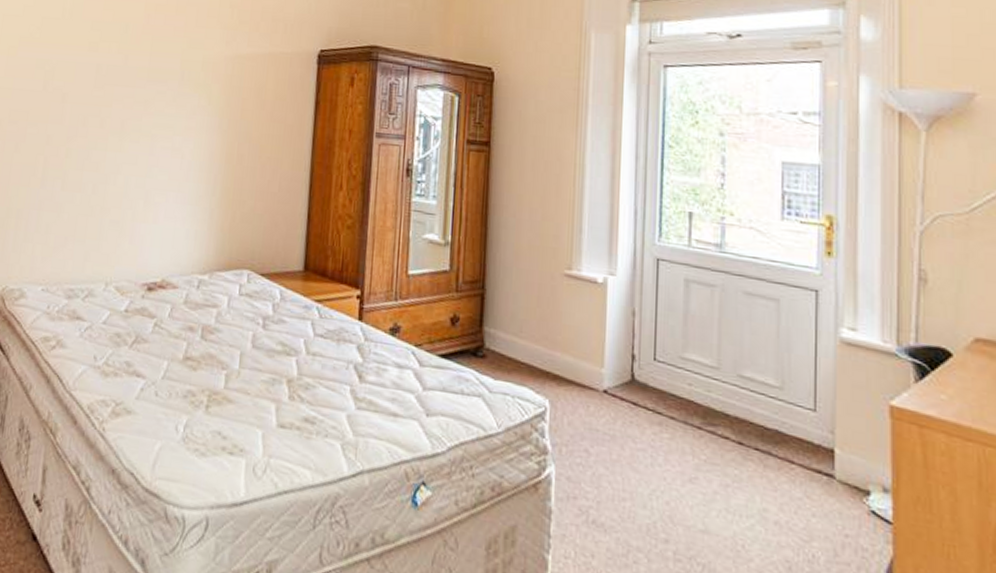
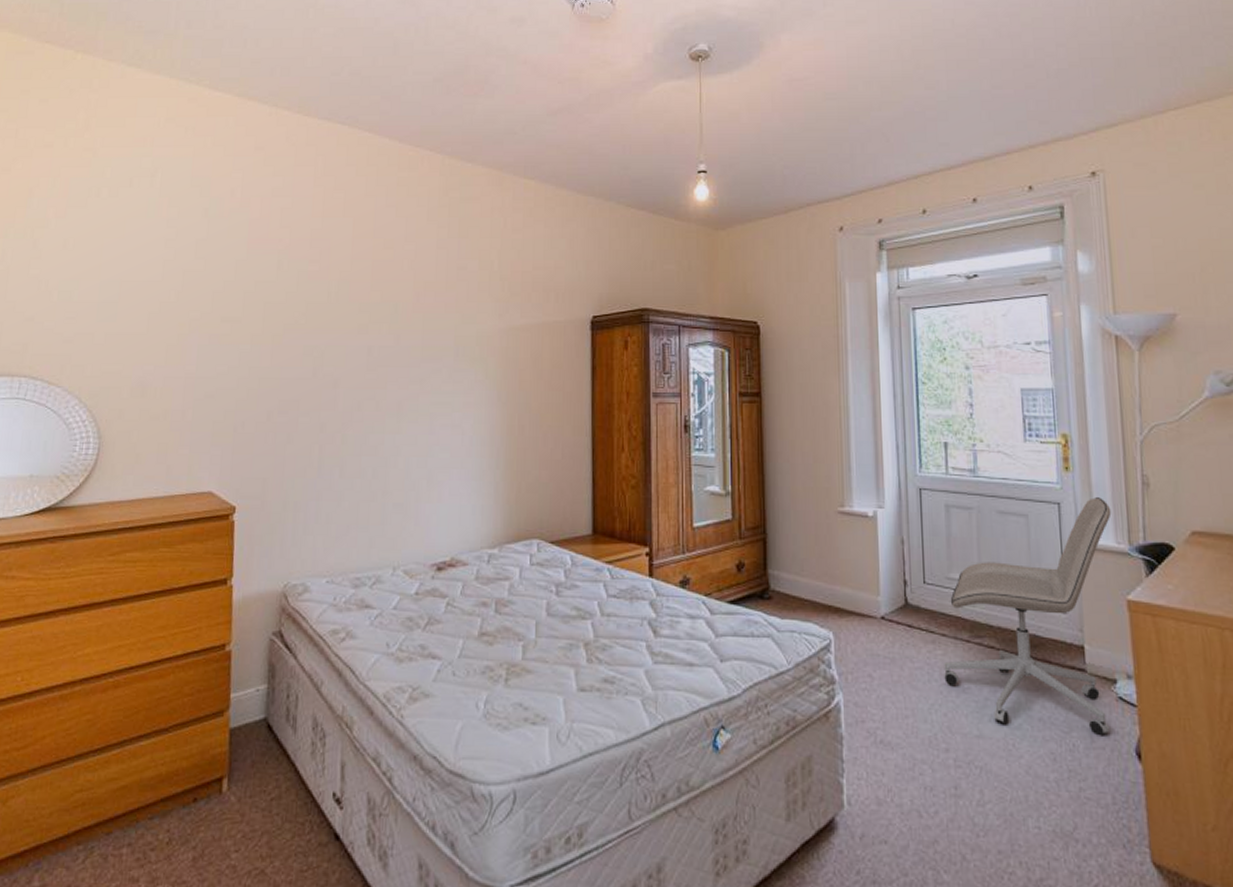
office chair: none [668,288,879,551] -> present [943,497,1112,736]

